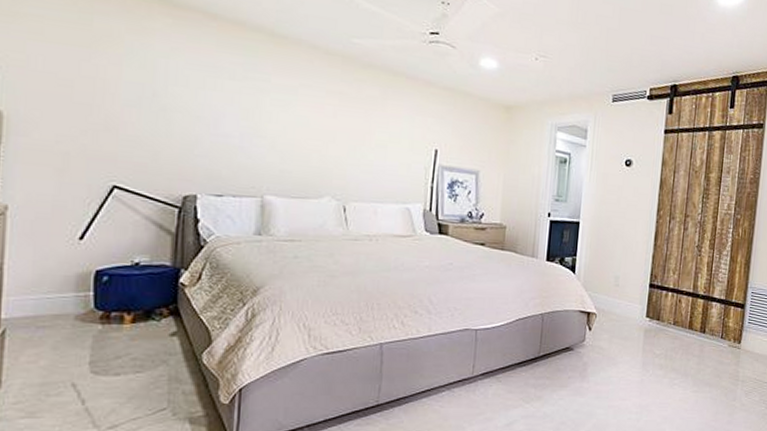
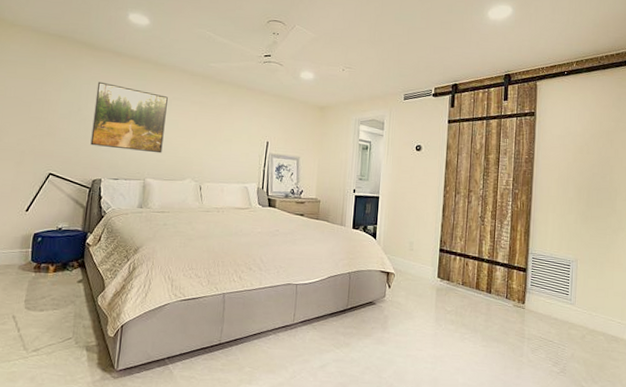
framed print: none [176,55,292,162] -> present [90,81,168,154]

